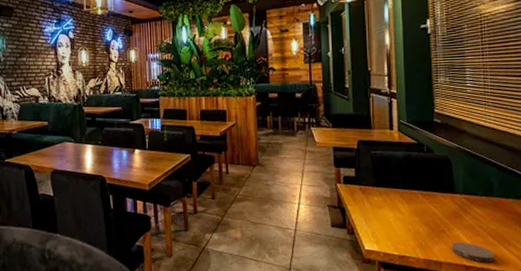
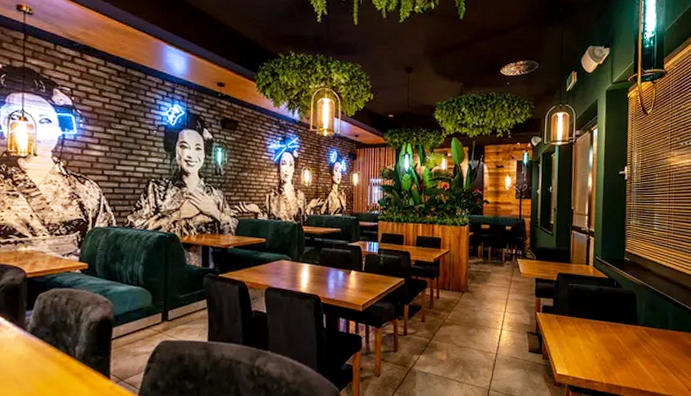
coaster: present [451,242,495,262] -> none [630,369,666,388]

